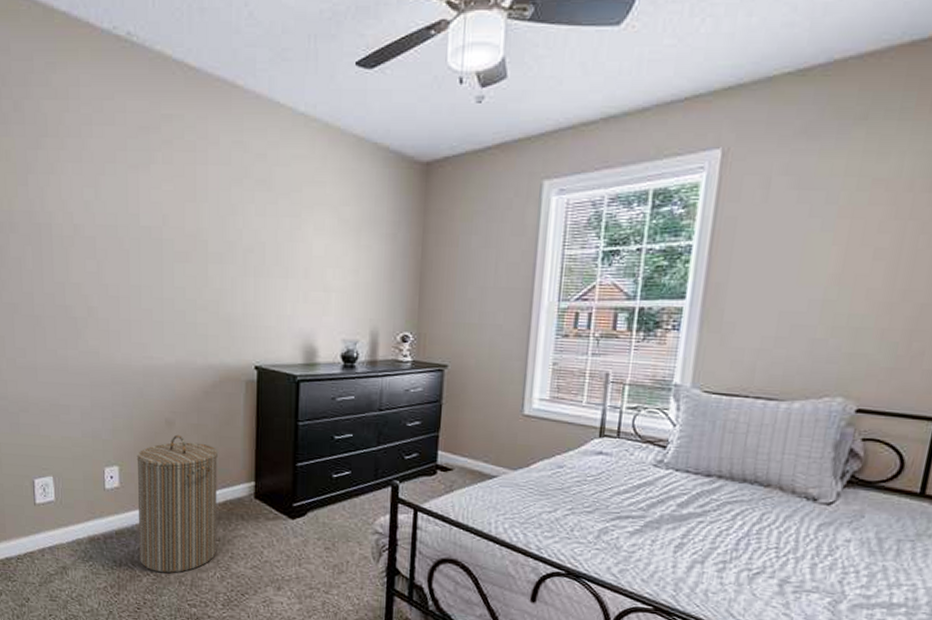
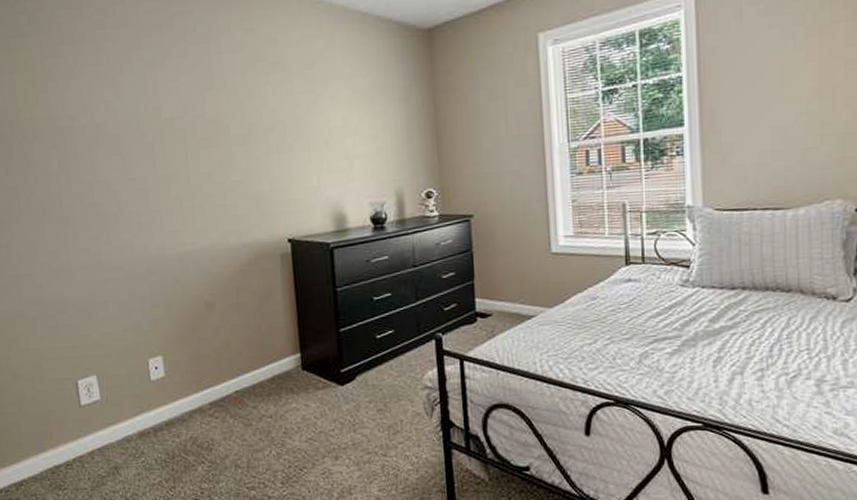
laundry hamper: present [136,434,218,573] -> none [179,316,270,459]

